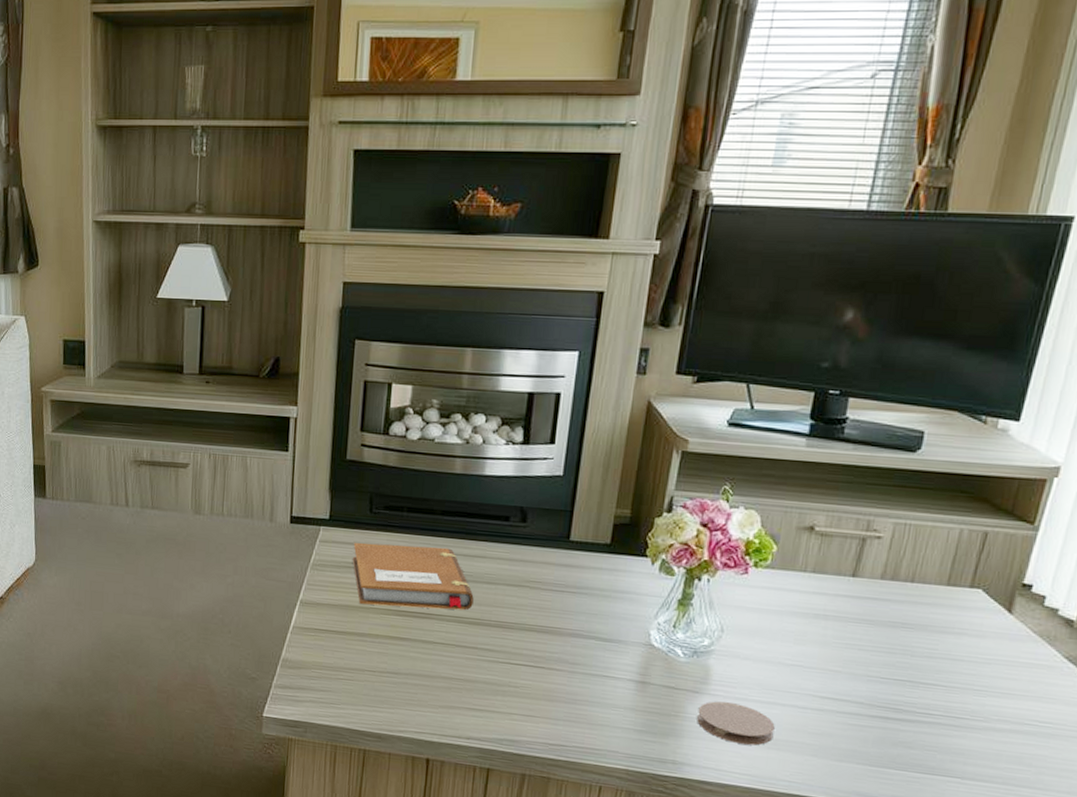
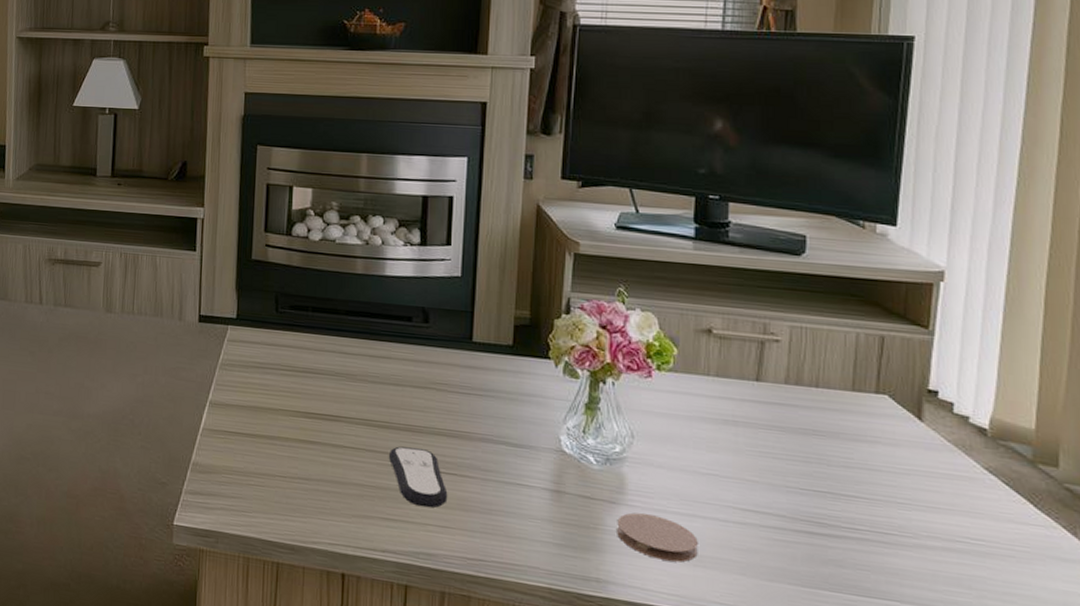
notebook: present [352,542,474,611] -> none [260,342,381,413]
remote control: none [477,641,535,699] -> present [388,446,448,508]

